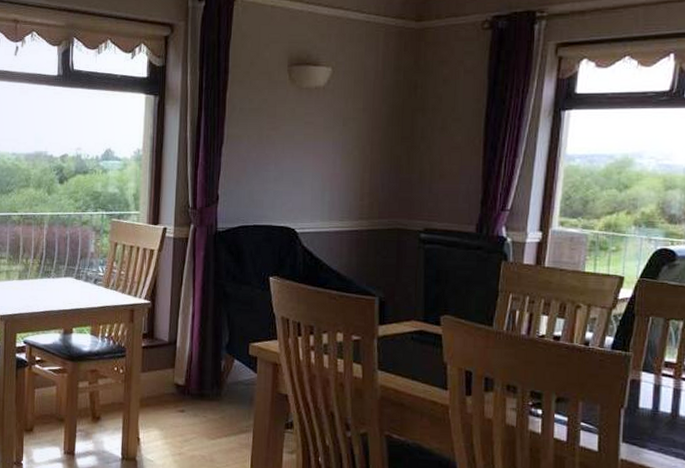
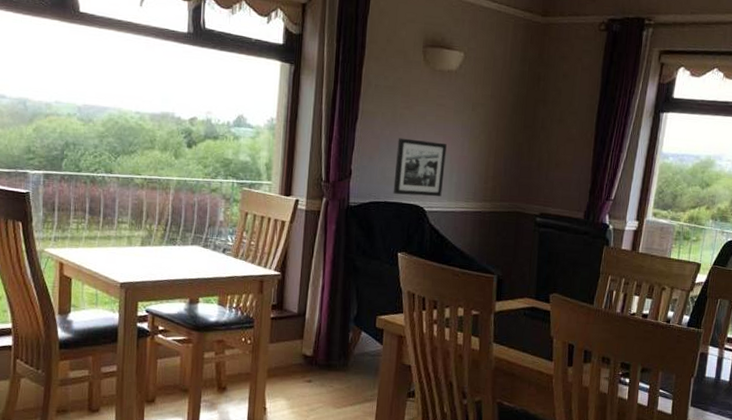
picture frame: none [262,159,317,218] -> present [393,138,447,197]

